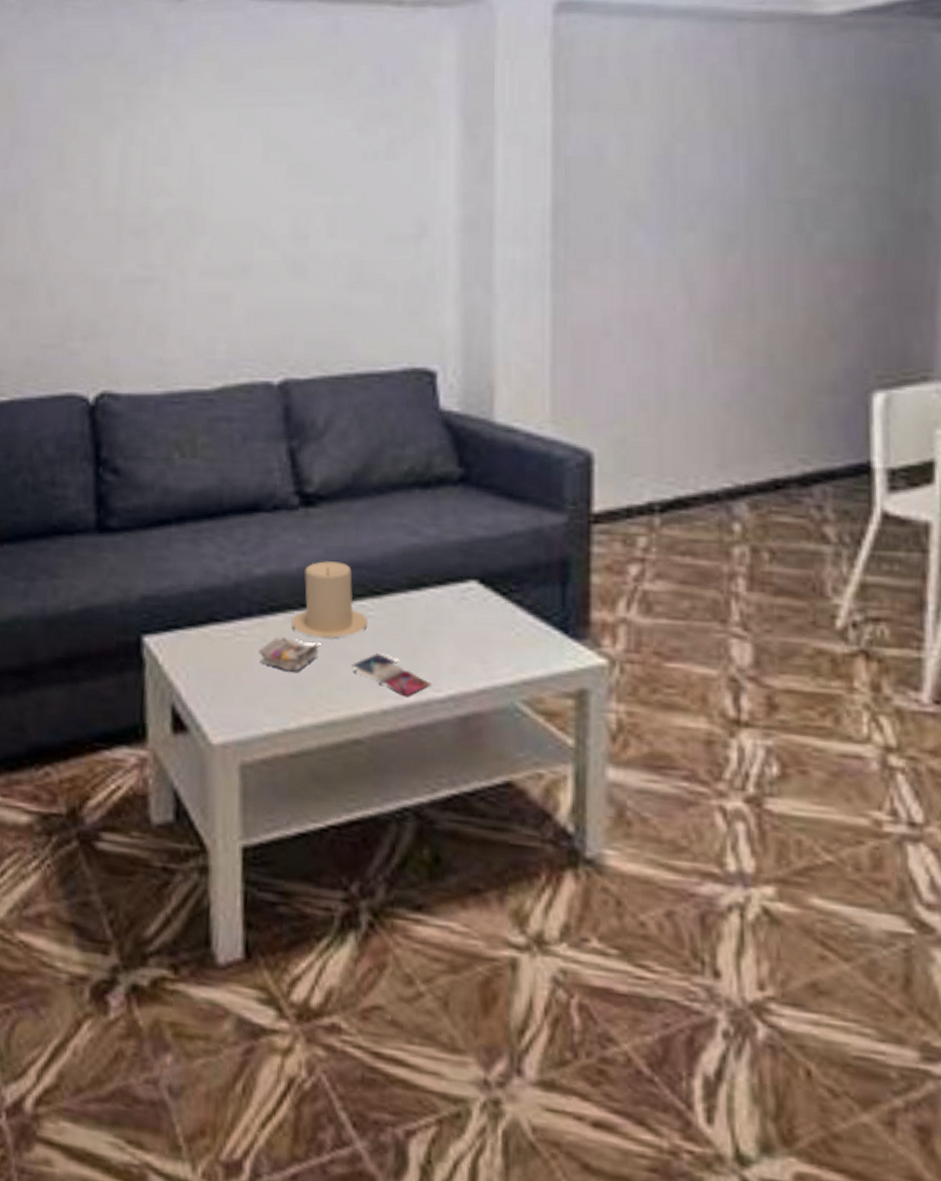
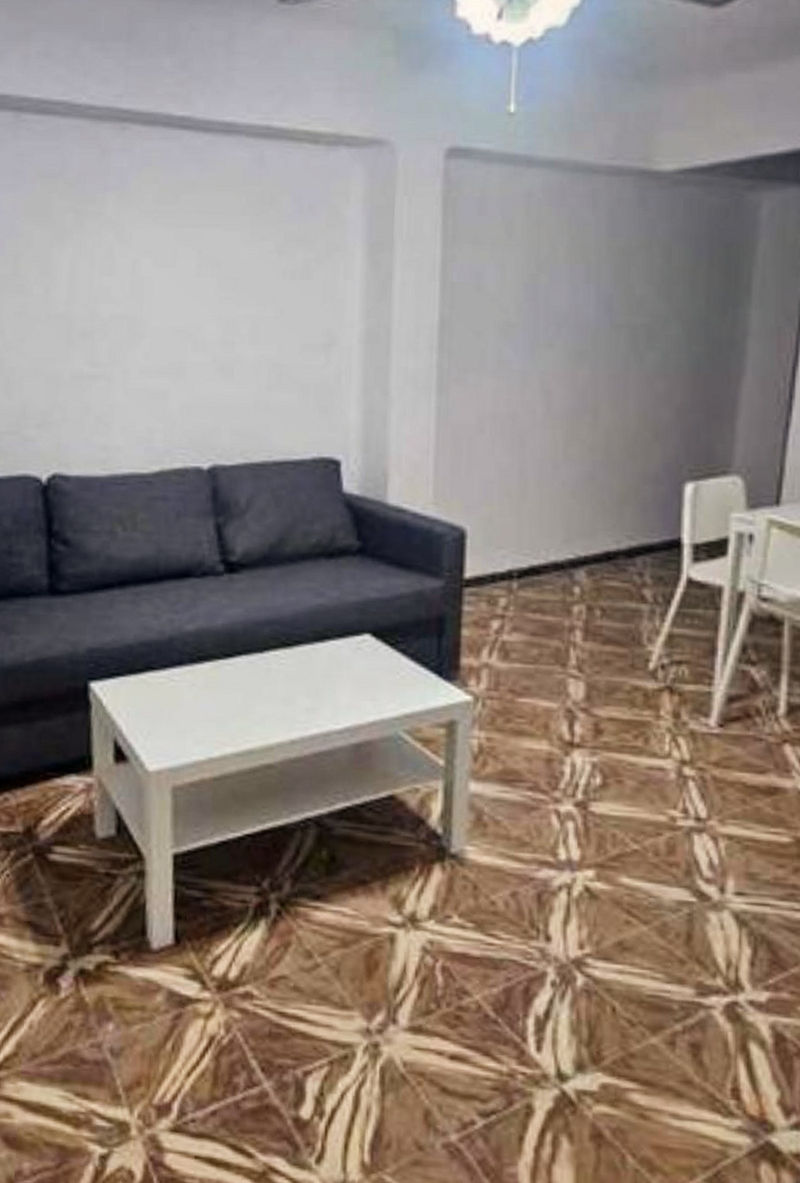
magazine: present [258,636,431,696] -> none [188,681,331,728]
candle: present [291,561,368,639] -> none [216,618,280,683]

